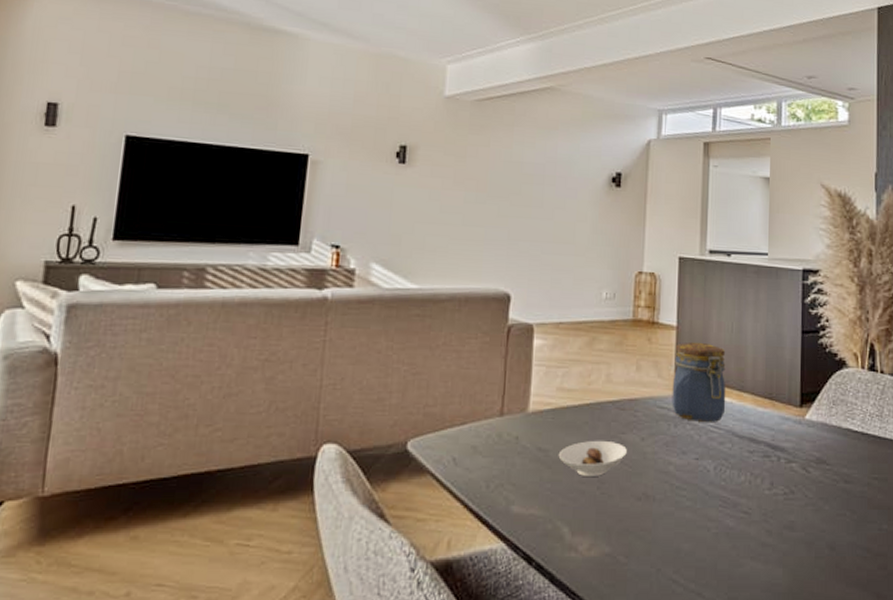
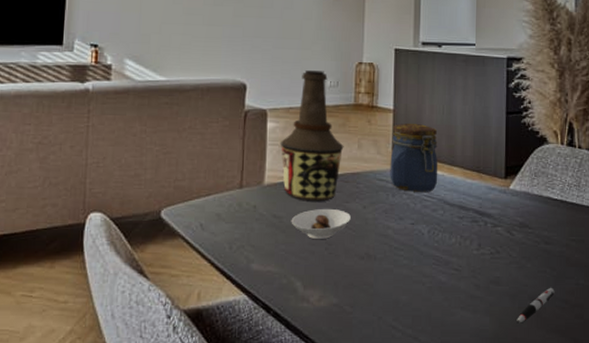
bottle: none [547,280,621,432] -> present [280,70,344,202]
pen: none [813,534,855,576] -> present [517,288,555,323]

